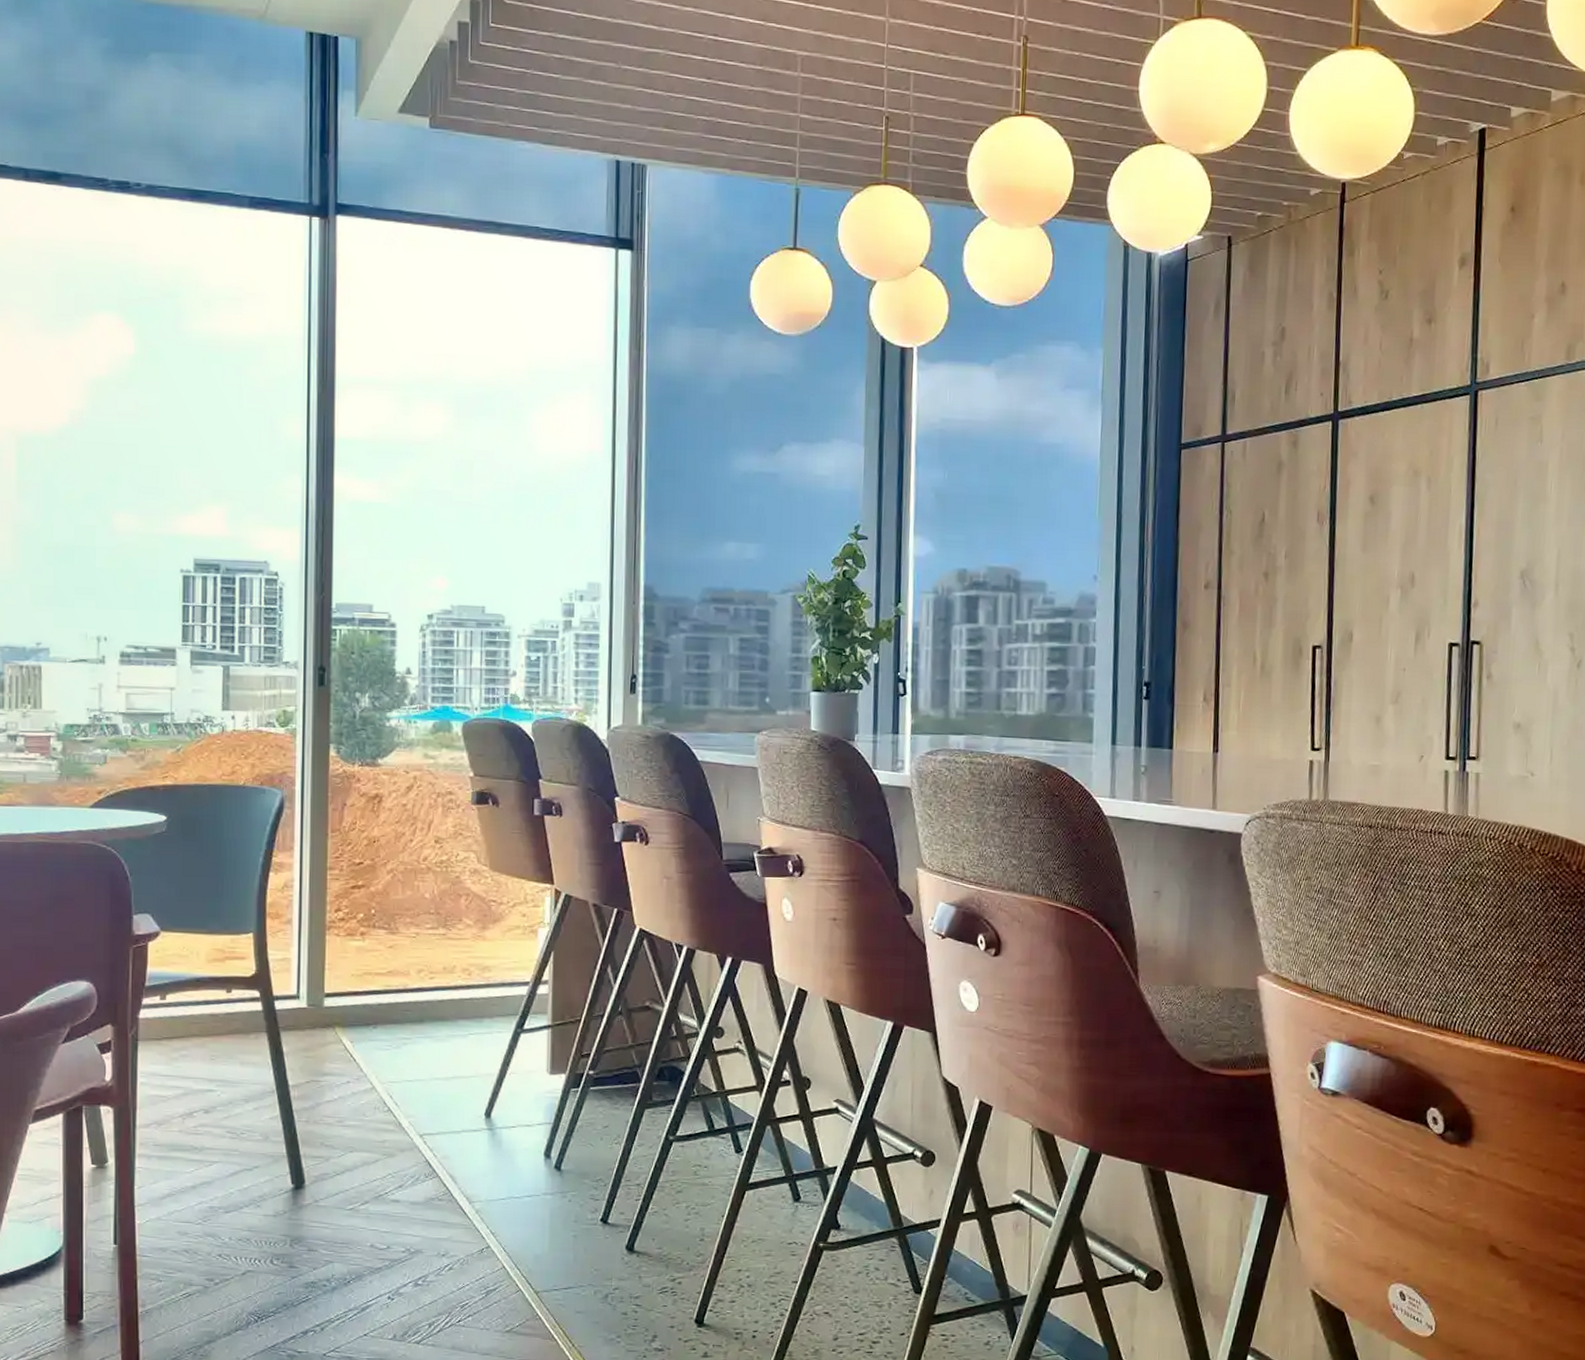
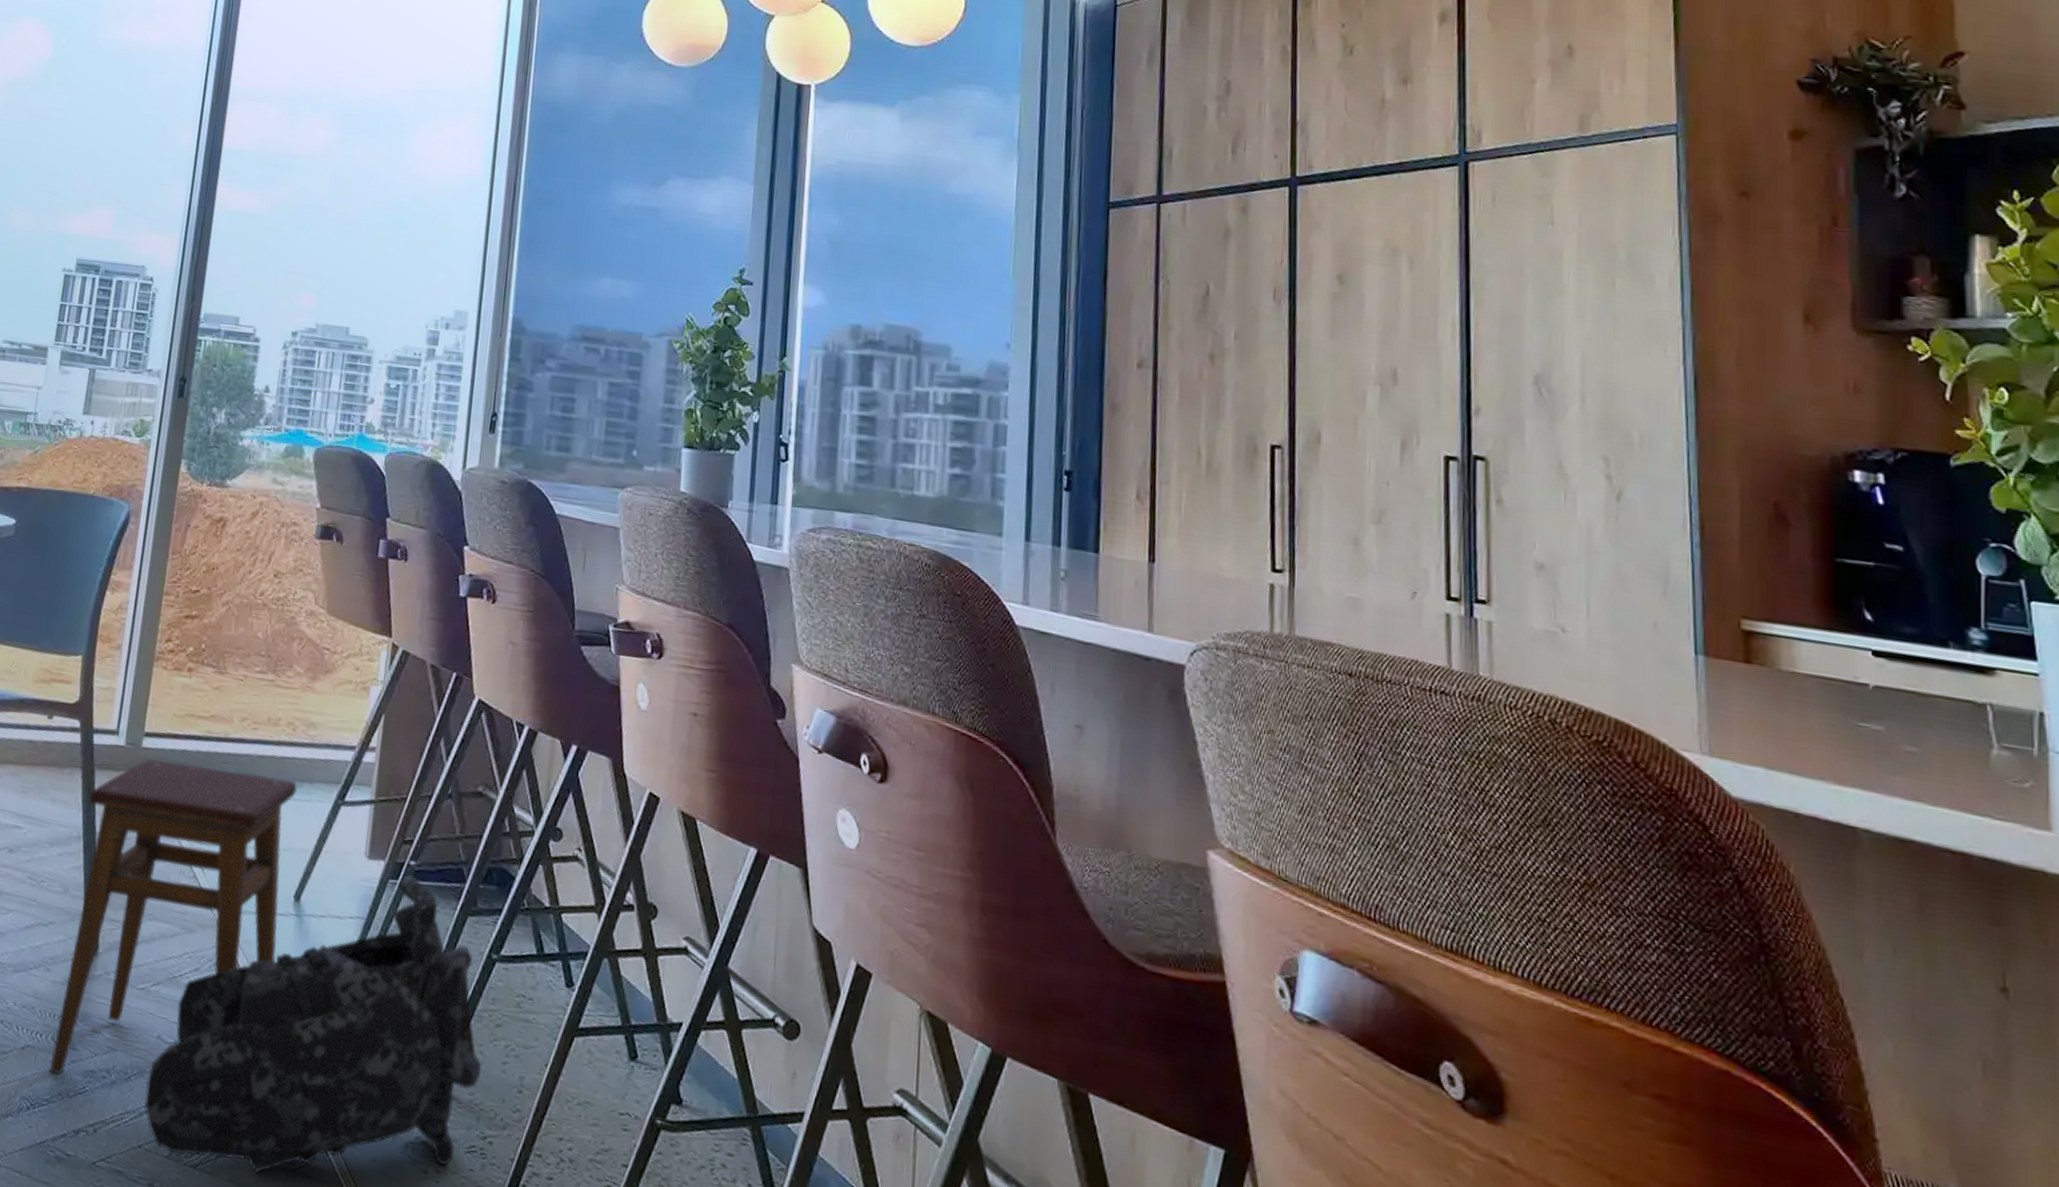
stool: none [271,1015,478,1290] -> present [49,759,297,1075]
body armor: none [364,1083,668,1339] -> present [144,875,482,1174]

